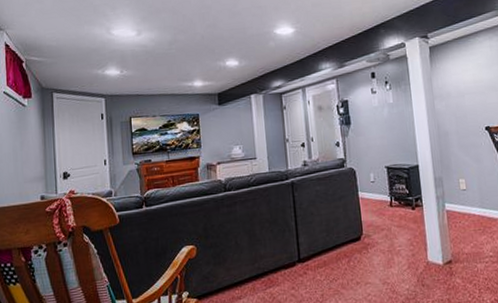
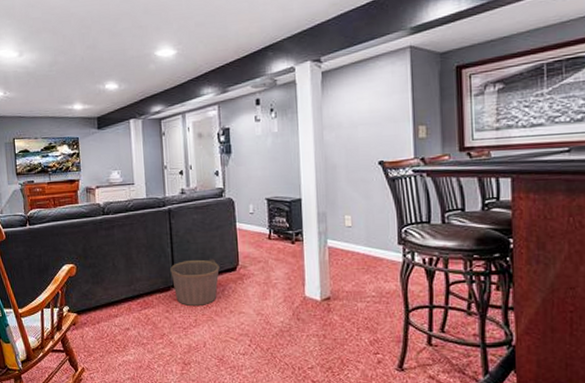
basket: none [295,230,344,281] -> present [170,259,220,307]

